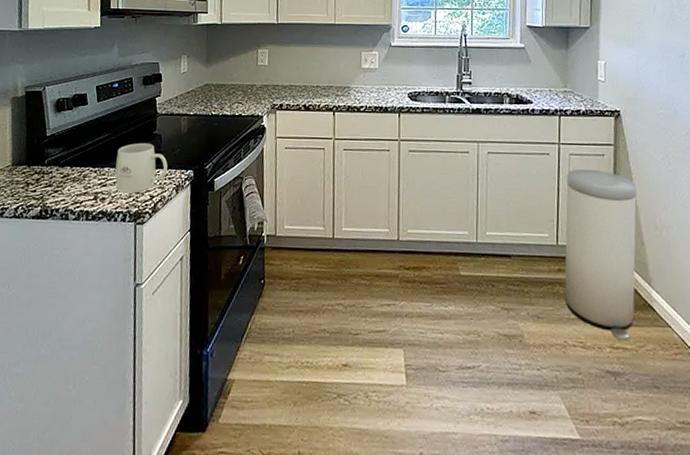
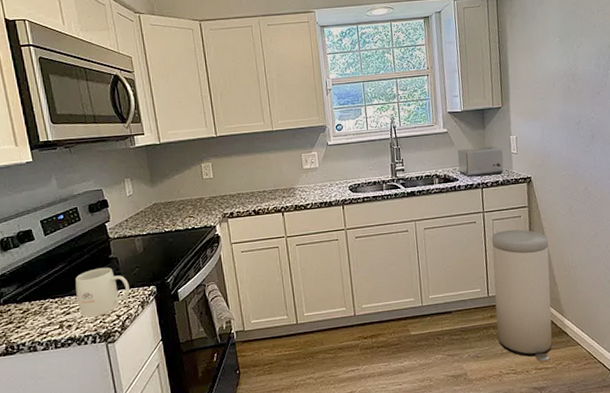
toaster: none [533,68,588,103] -> present [457,146,504,178]

